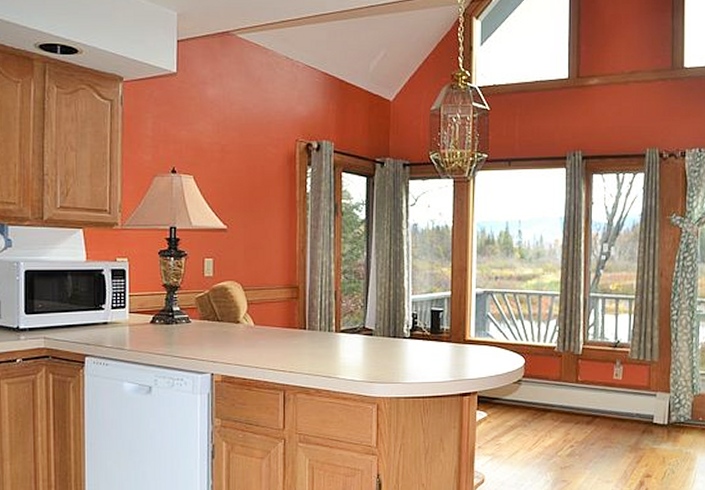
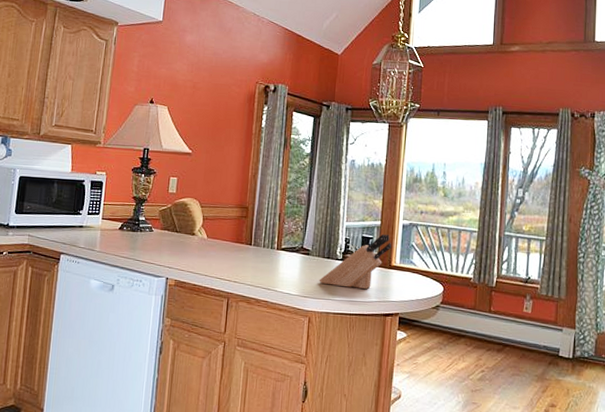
knife block: none [386,305,464,369] -> present [319,233,391,290]

